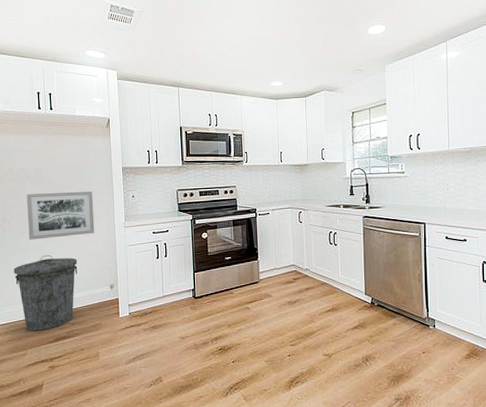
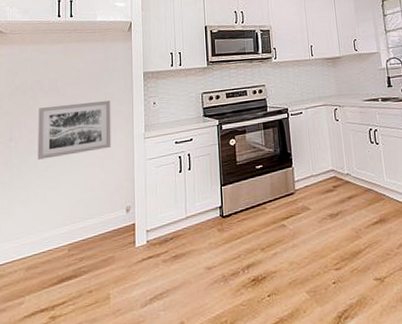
trash can: present [14,255,78,331] -> none [17,176,90,272]

